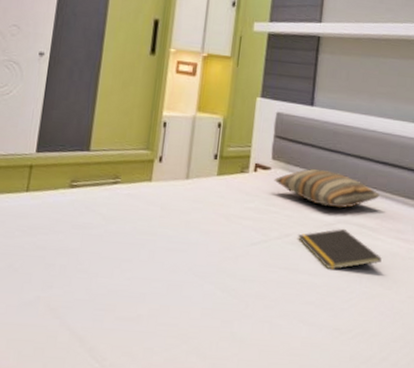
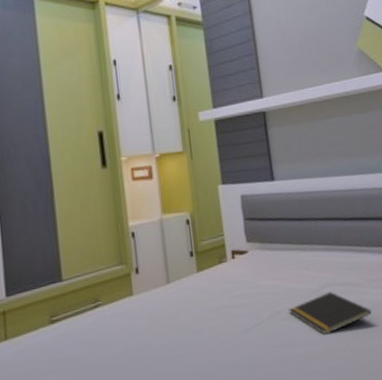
pillow: present [274,169,380,208] -> none [253,239,356,275]

